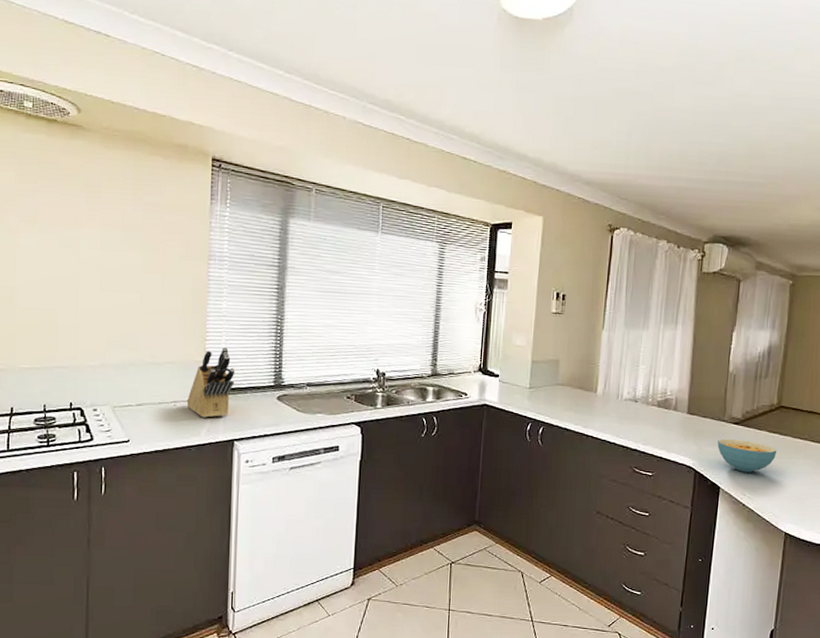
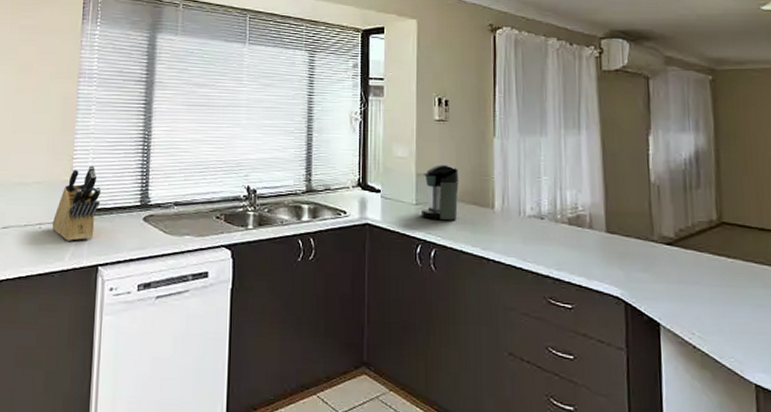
coffee maker: none [533,353,569,402] -> present [420,164,459,220]
cereal bowl: present [717,438,777,472] -> none [649,262,727,305]

